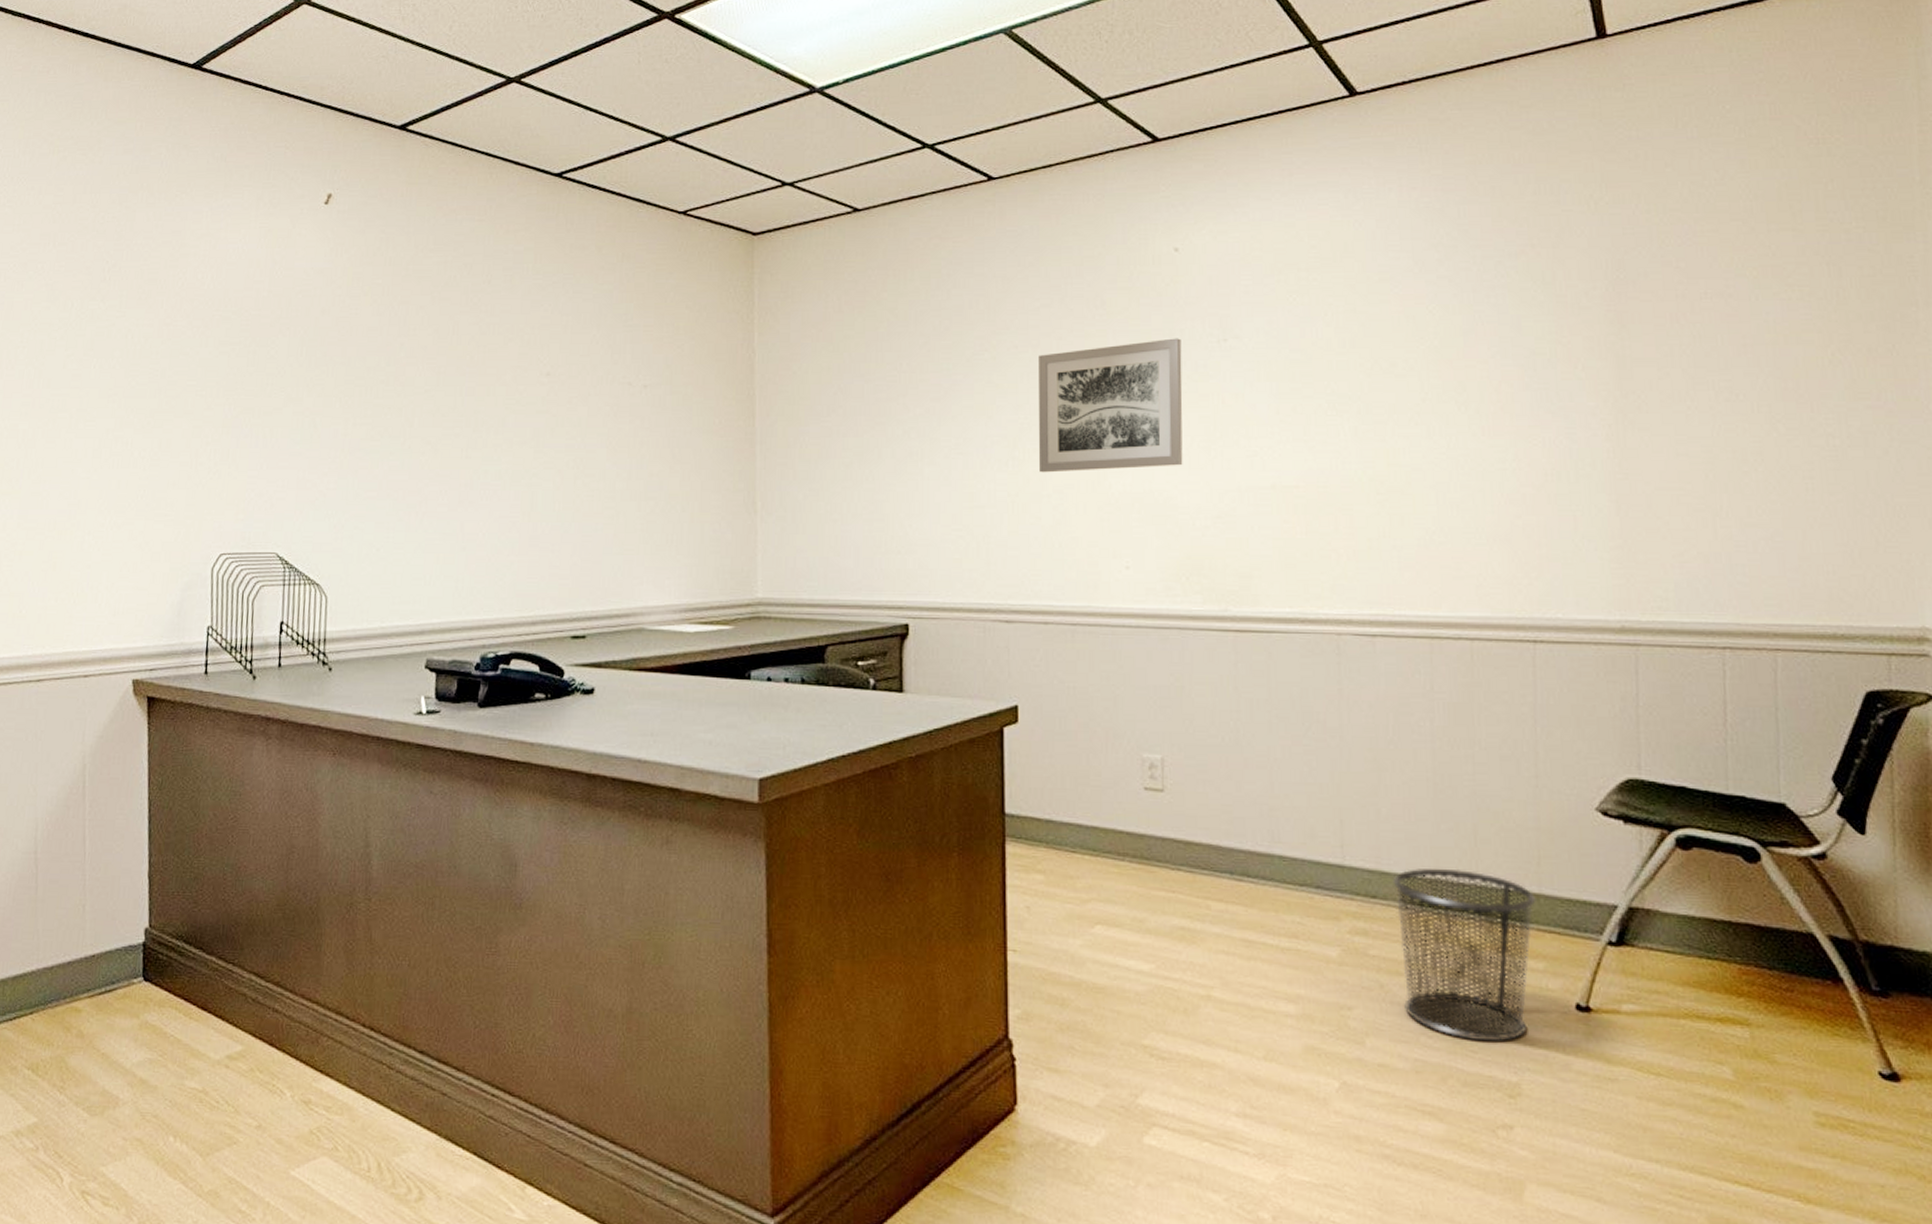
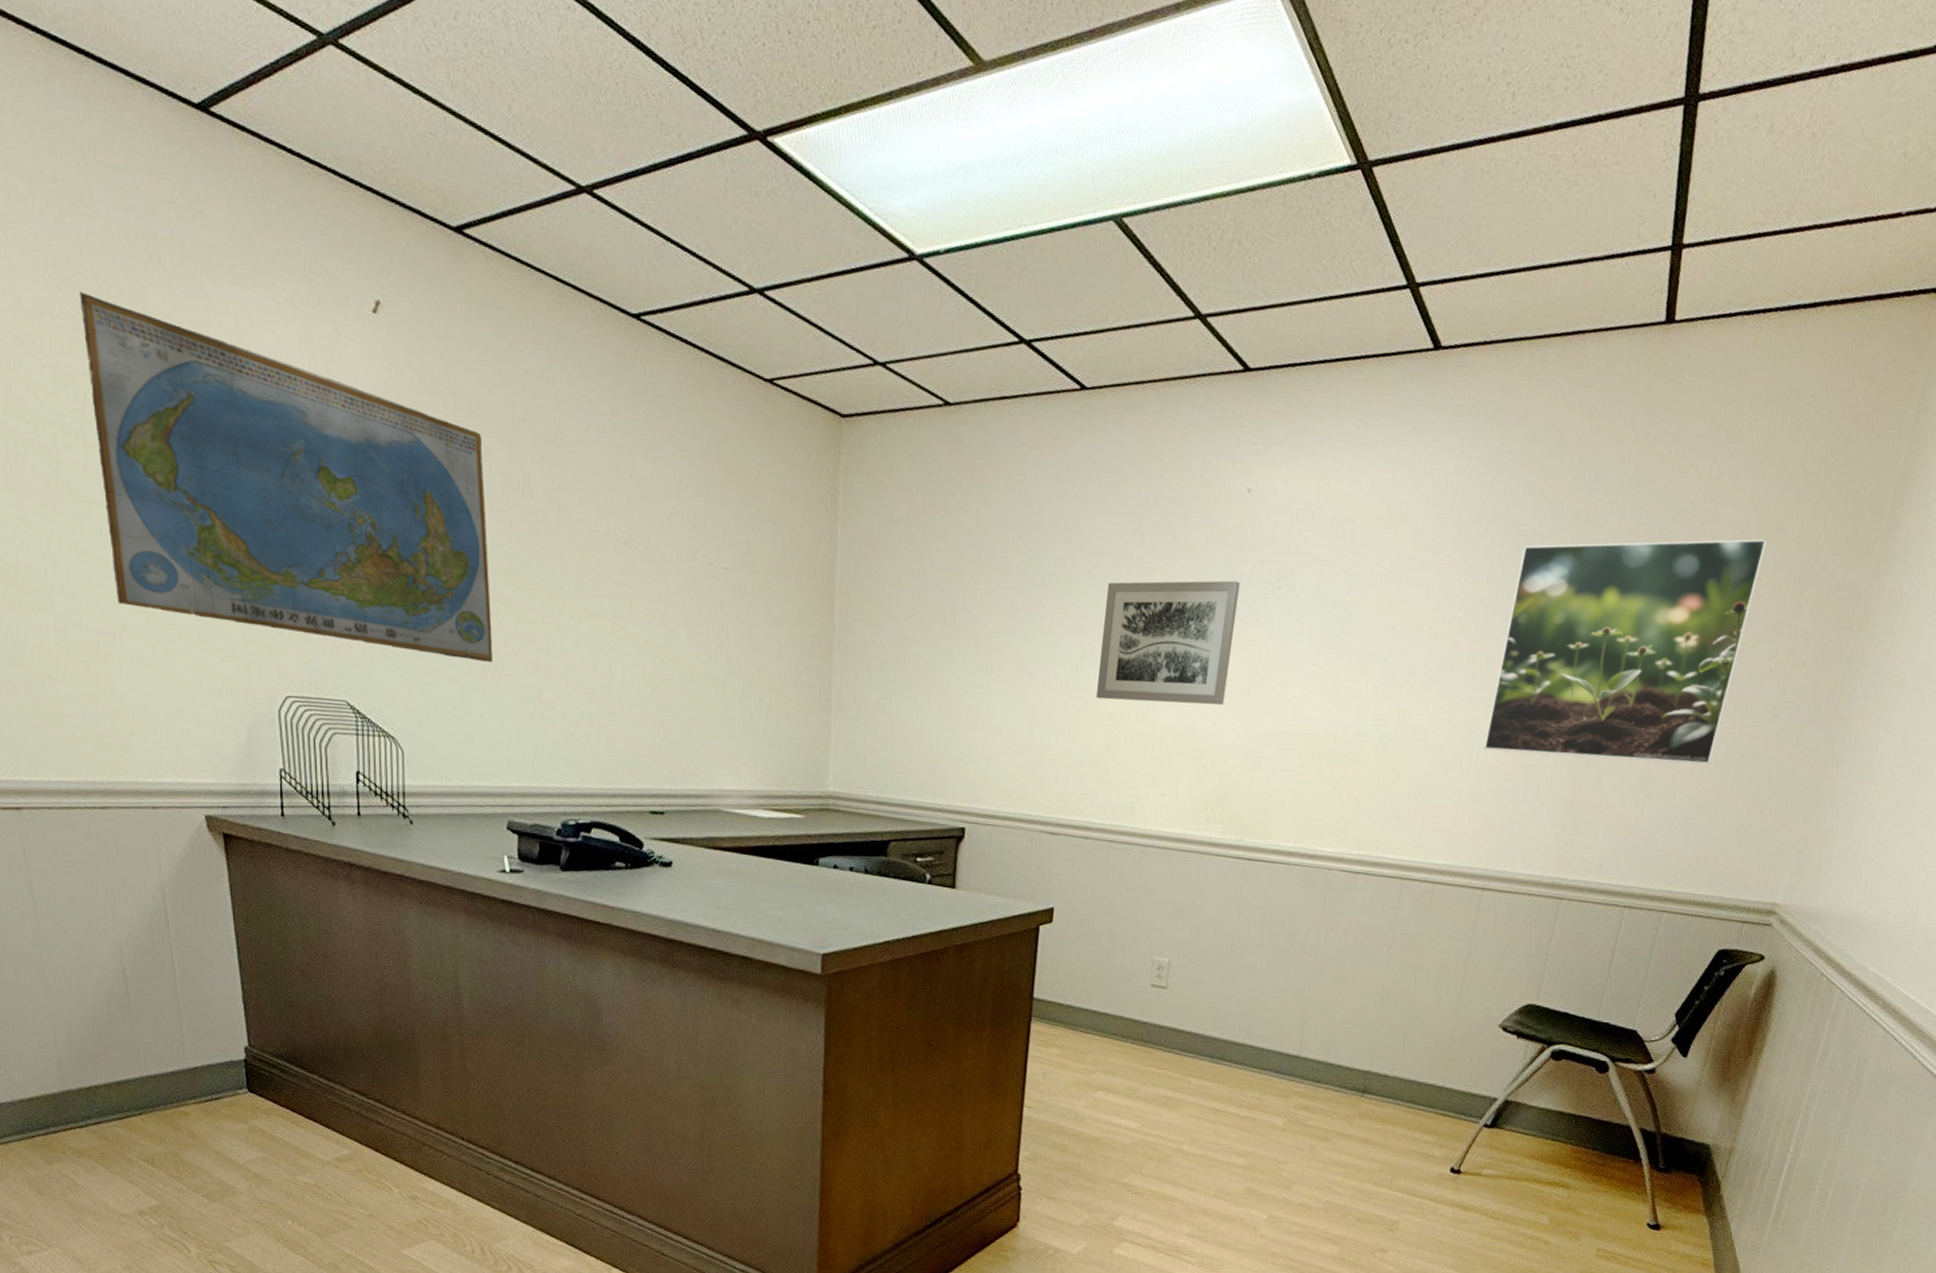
world map: none [77,222,418,501] -> present [80,292,493,662]
waste bin: present [1392,868,1536,1043] -> none [1326,1062,1439,1193]
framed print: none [1493,226,1785,483] -> present [1483,538,1767,765]

